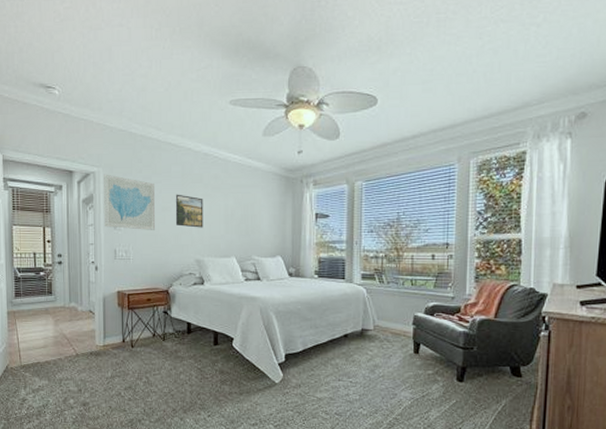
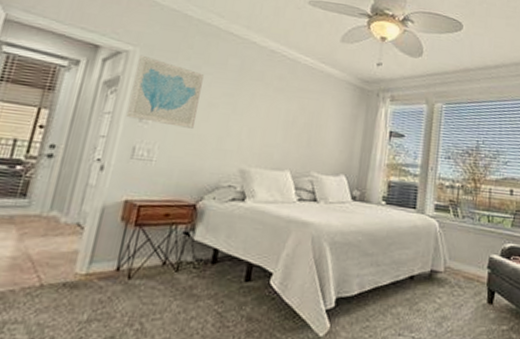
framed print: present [175,194,203,228] -> none [221,89,262,133]

